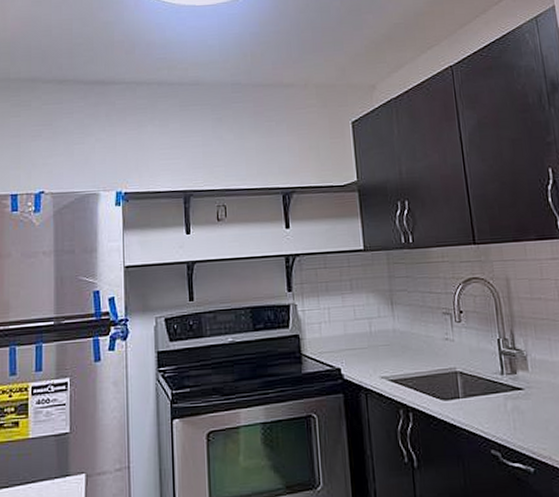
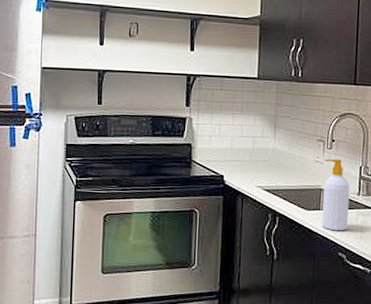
soap bottle: none [455,333,496,423] -> present [321,159,350,231]

